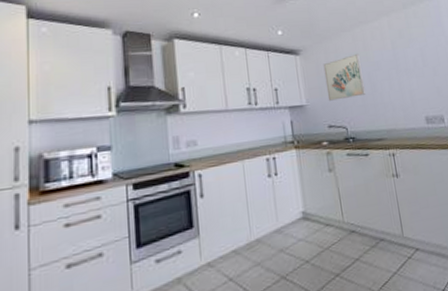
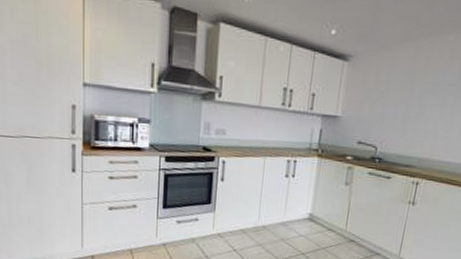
wall art: present [323,53,365,101] -> none [365,69,417,118]

